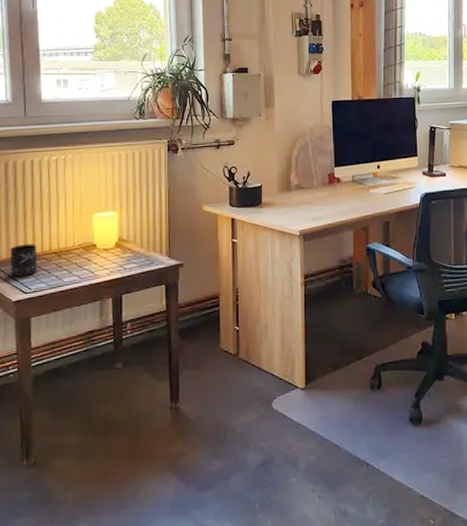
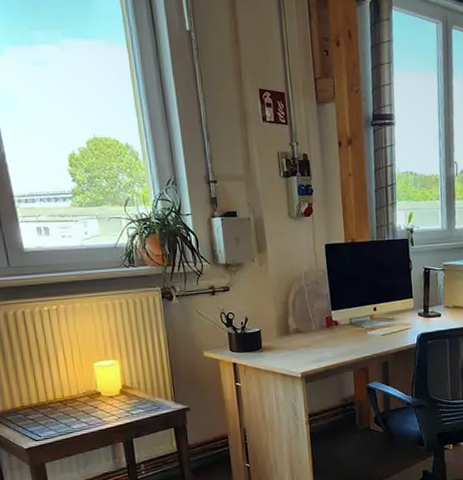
mug: present [9,244,38,276] -> none [14,393,45,425]

